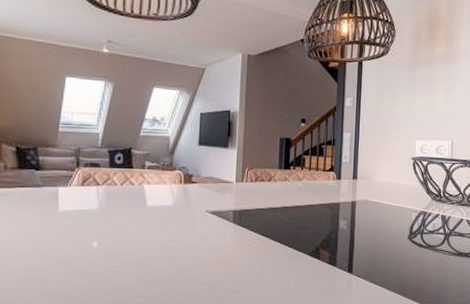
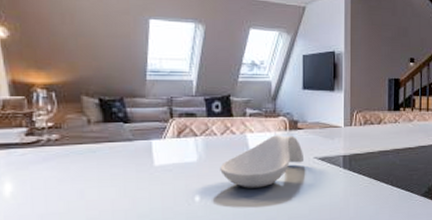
spoon rest: none [118,188,197,238] -> present [220,135,305,188]

